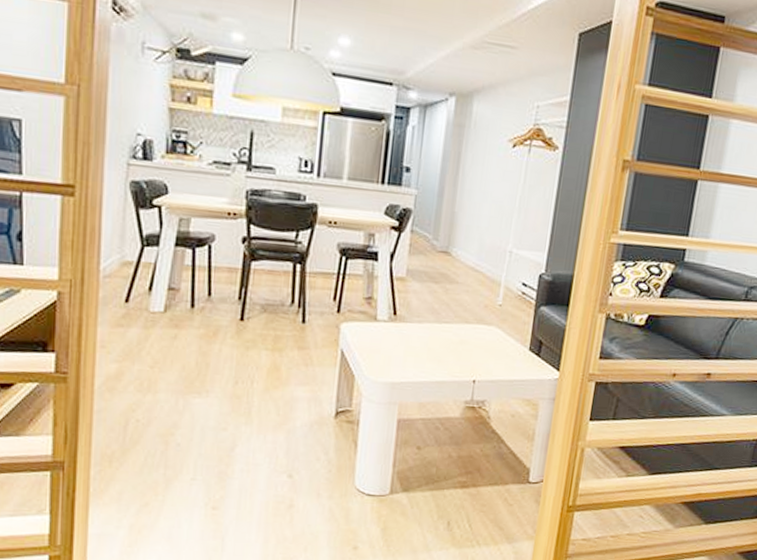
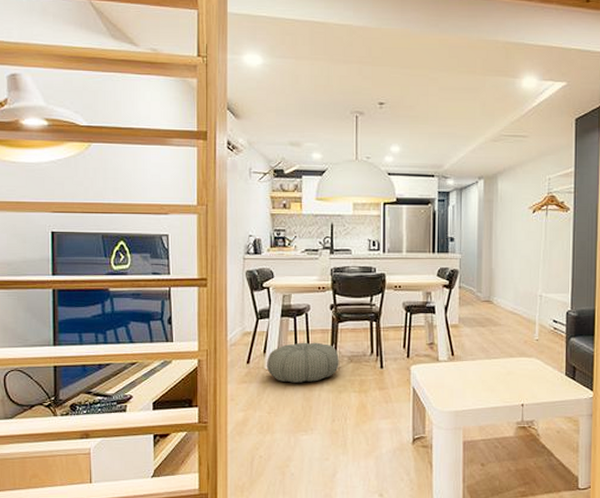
pouf: none [152,281,249,333] -> present [267,342,339,383]

